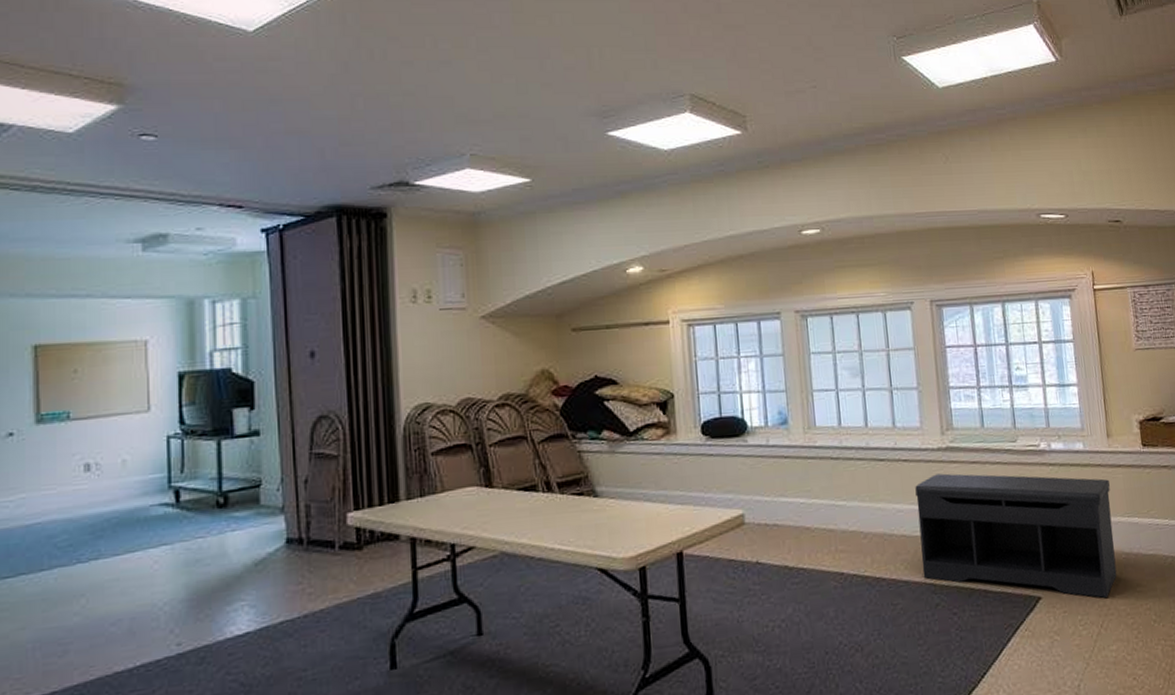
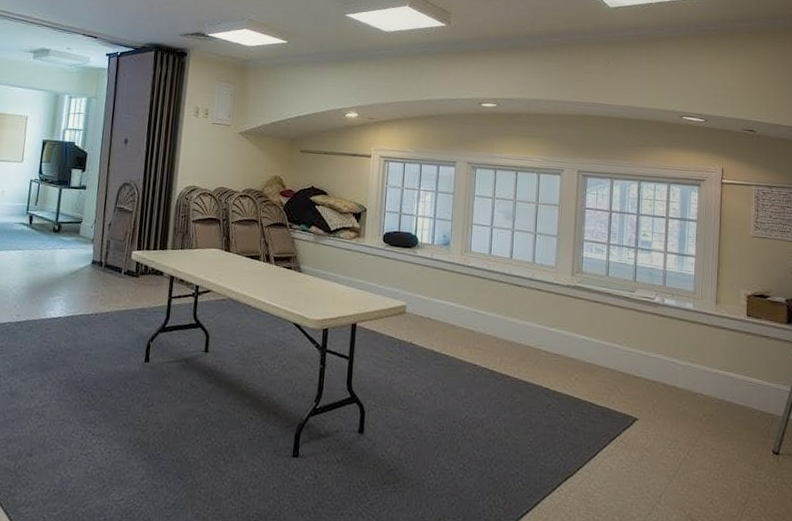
bench: present [915,473,1117,599] -> none [540,305,712,432]

